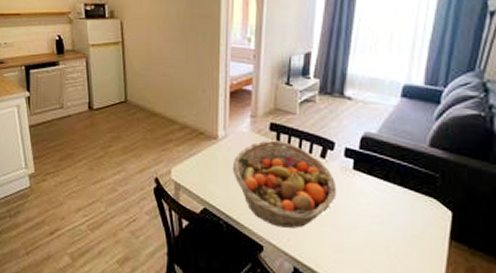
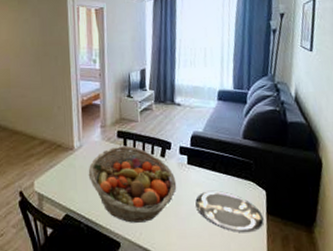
plate: none [358,203,445,258] -> present [195,190,264,233]

